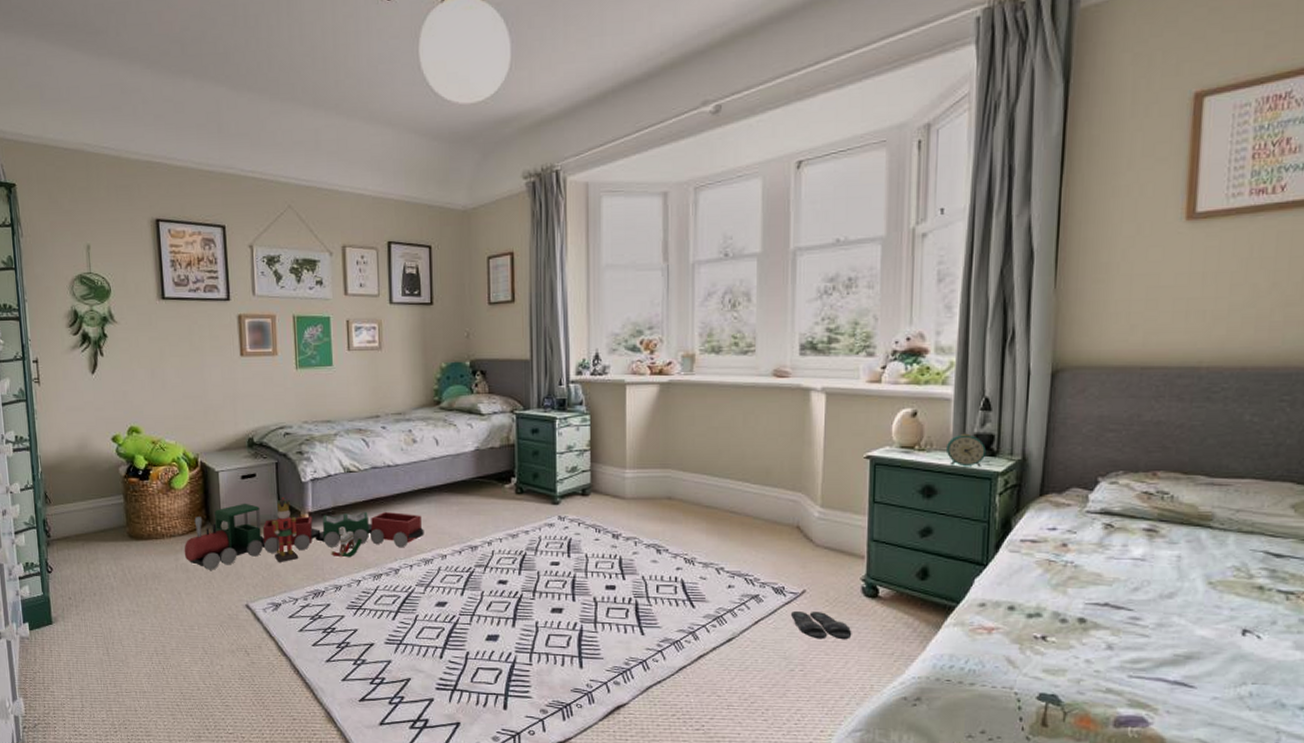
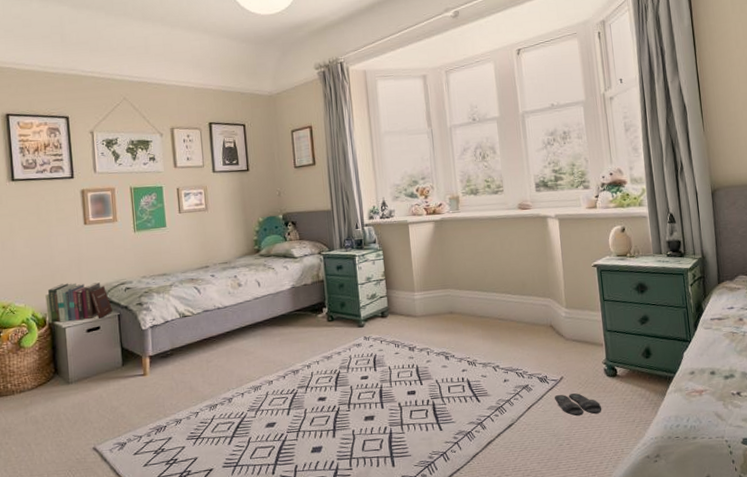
toy train set: present [184,498,424,570] -> none [33,345,253,420]
books: none [197,422,270,465] -> present [45,282,112,324]
alarm clock: present [945,433,987,467] -> none [648,241,677,267]

